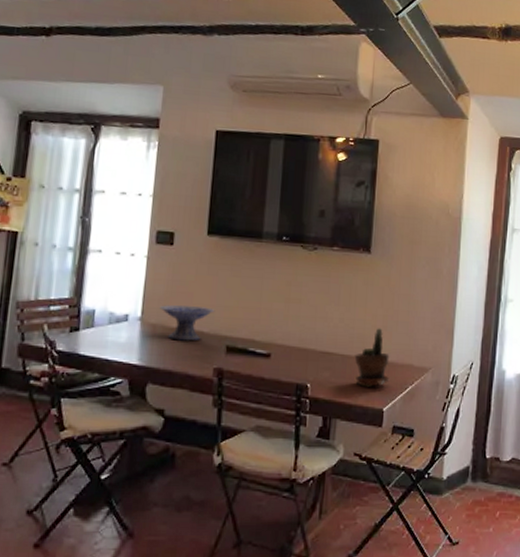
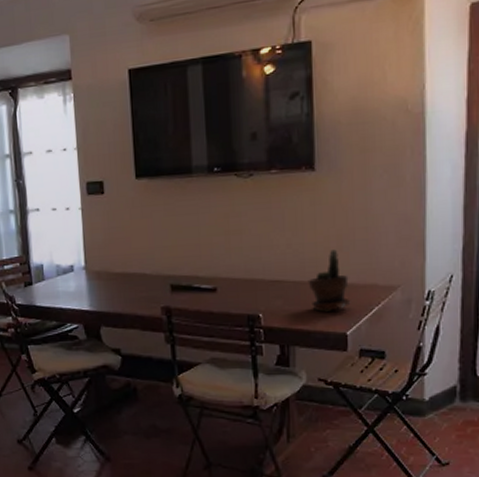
decorative bowl: present [160,305,215,341] -> none [101,249,155,285]

